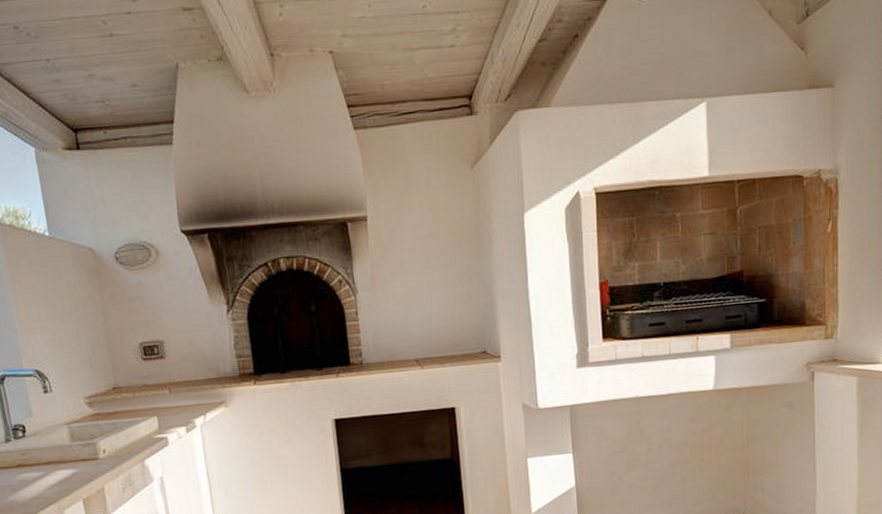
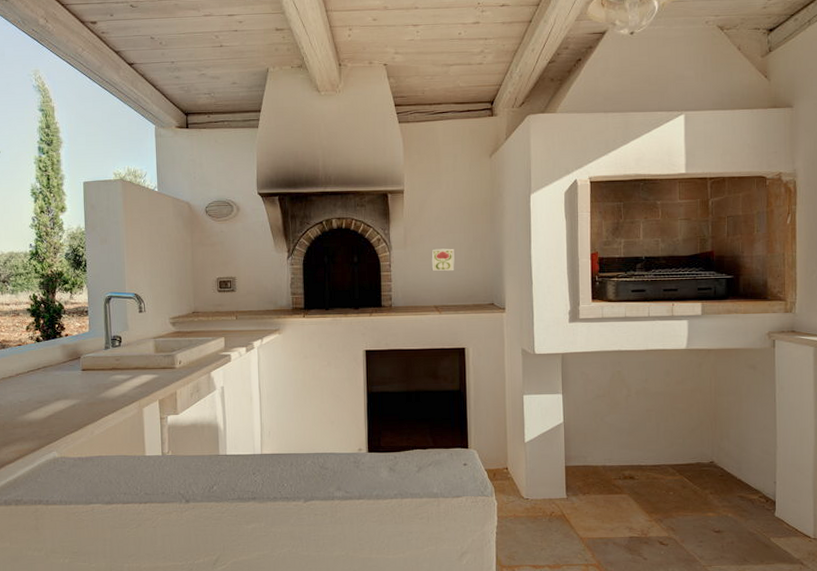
decorative tile: none [407,286,437,317] -> present [431,248,455,272]

